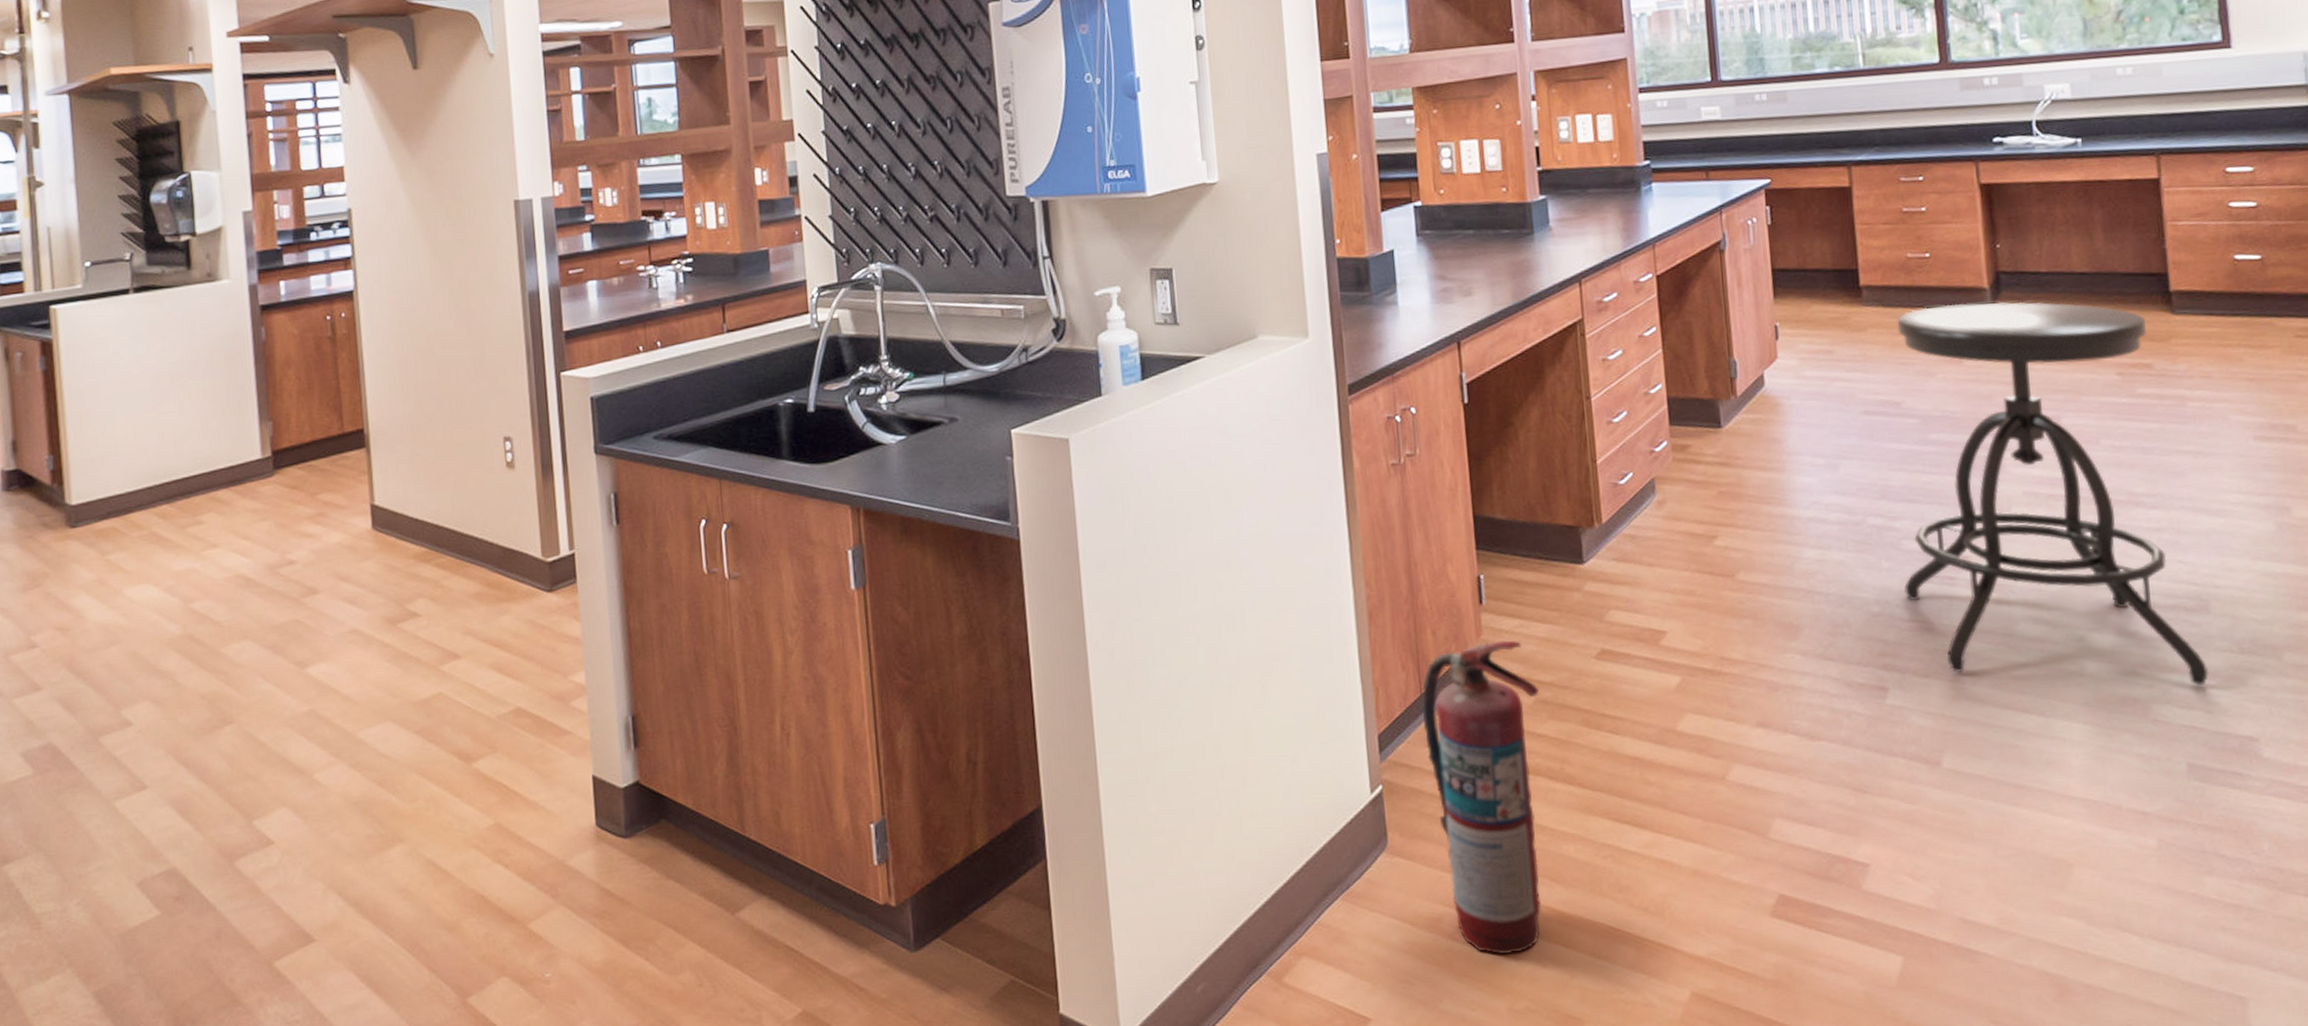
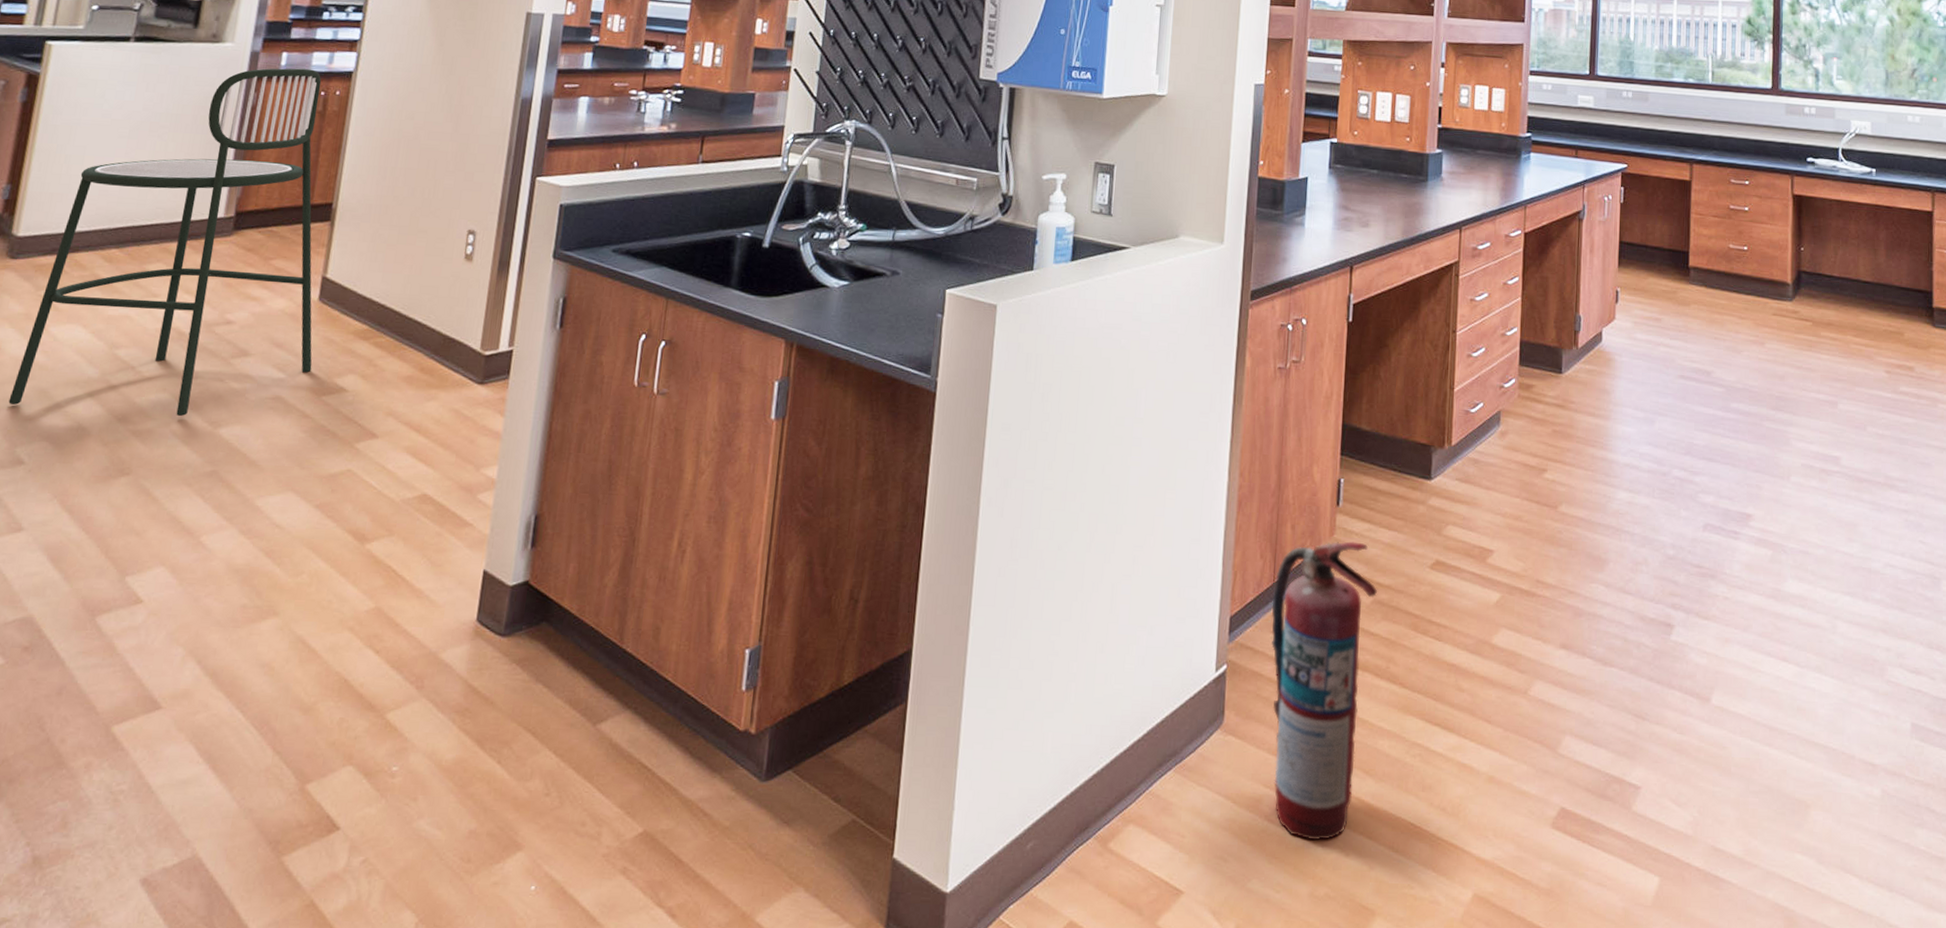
bar stool: none [103,294,381,669] -> present [8,68,322,417]
stool: present [1896,302,2209,685] -> none [1697,292,1936,654]

